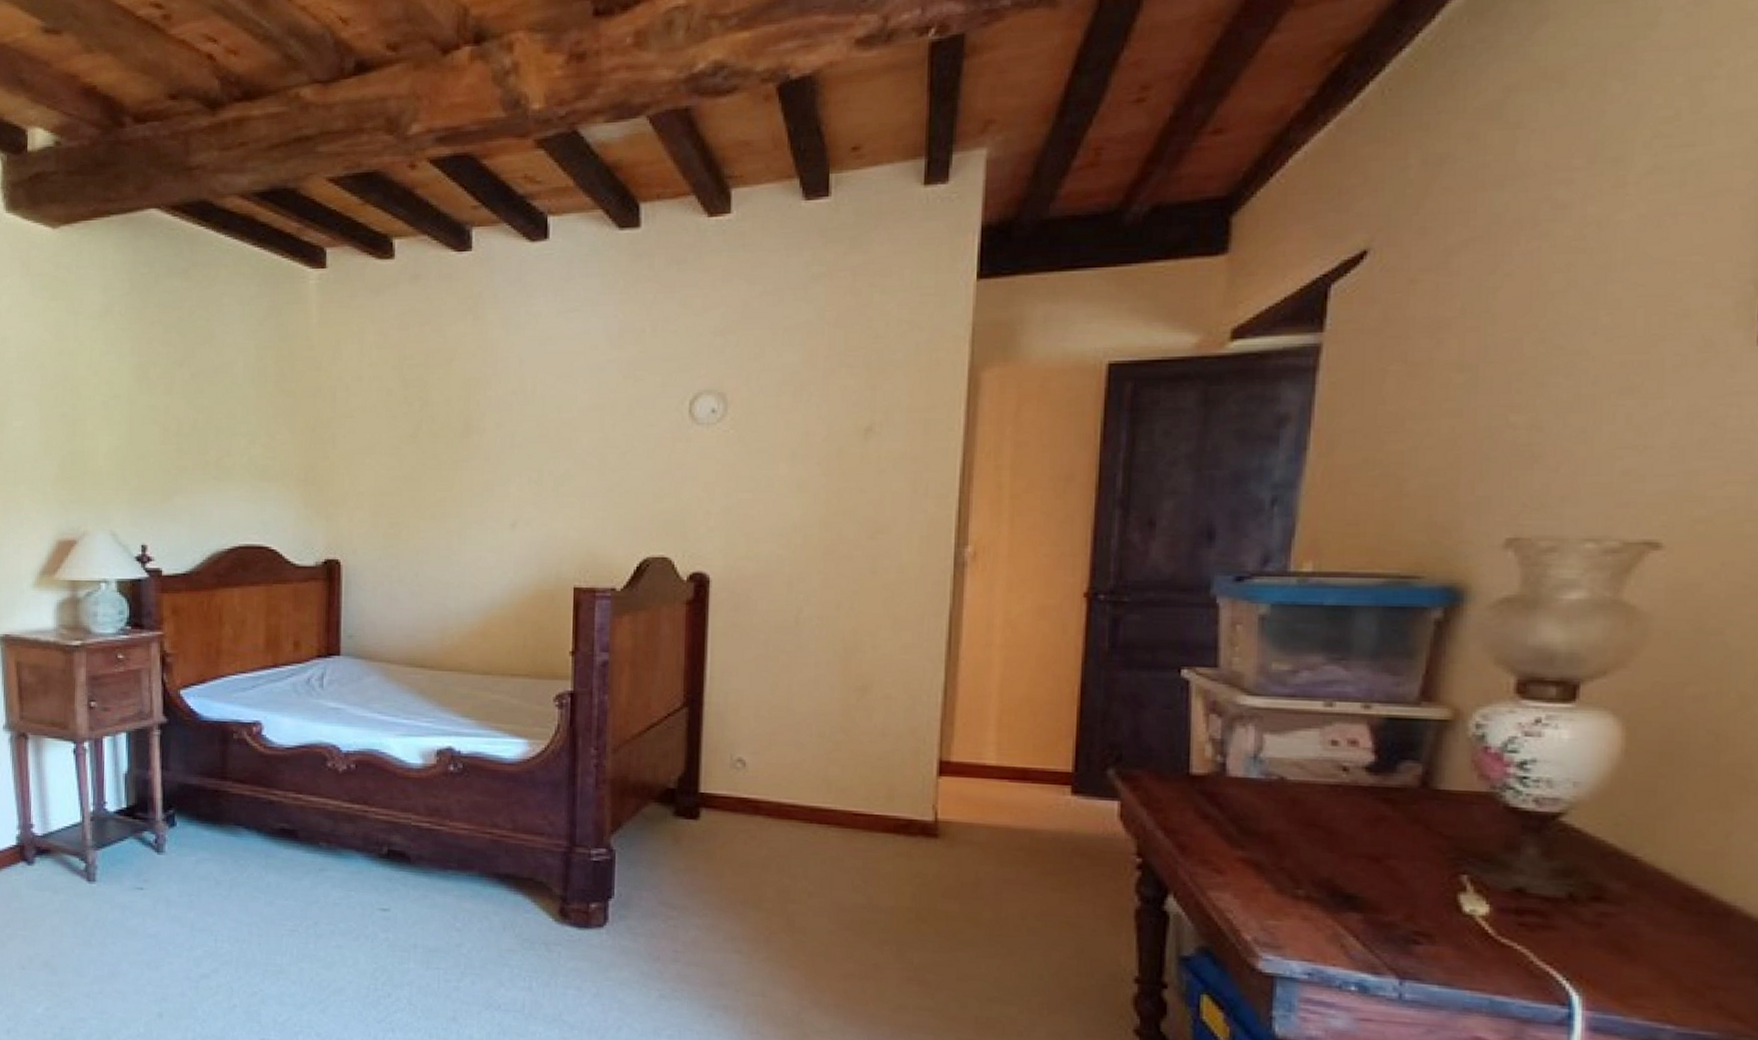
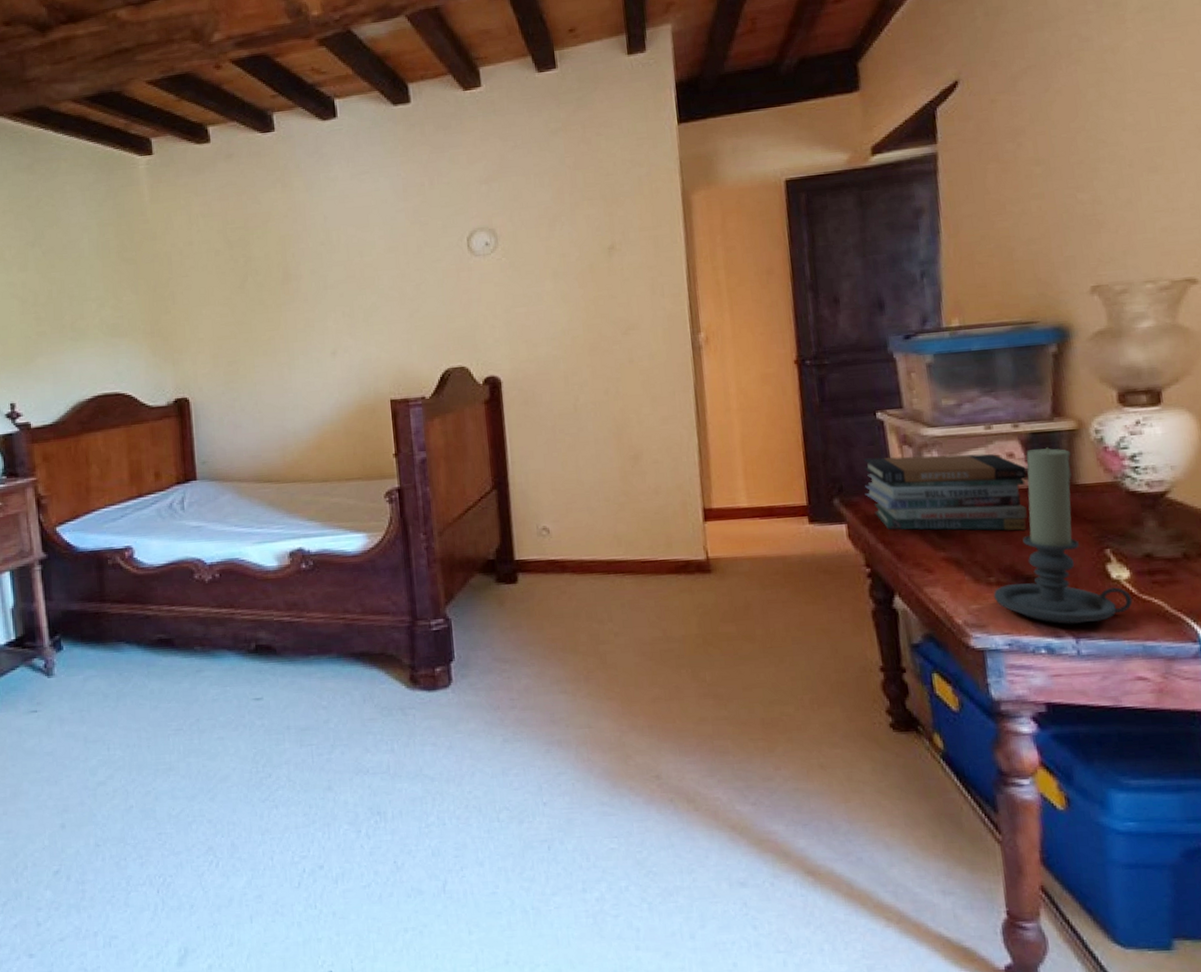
book stack: none [1150,724,1371,838] -> present [863,453,1027,531]
candle holder: none [1298,737,1486,962] -> present [993,447,1133,625]

